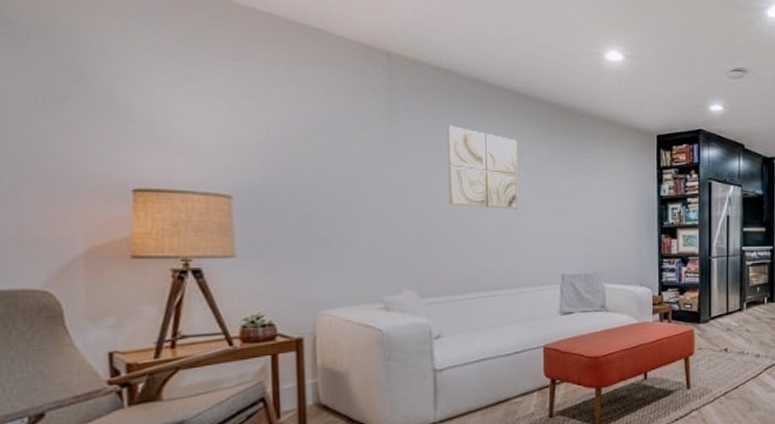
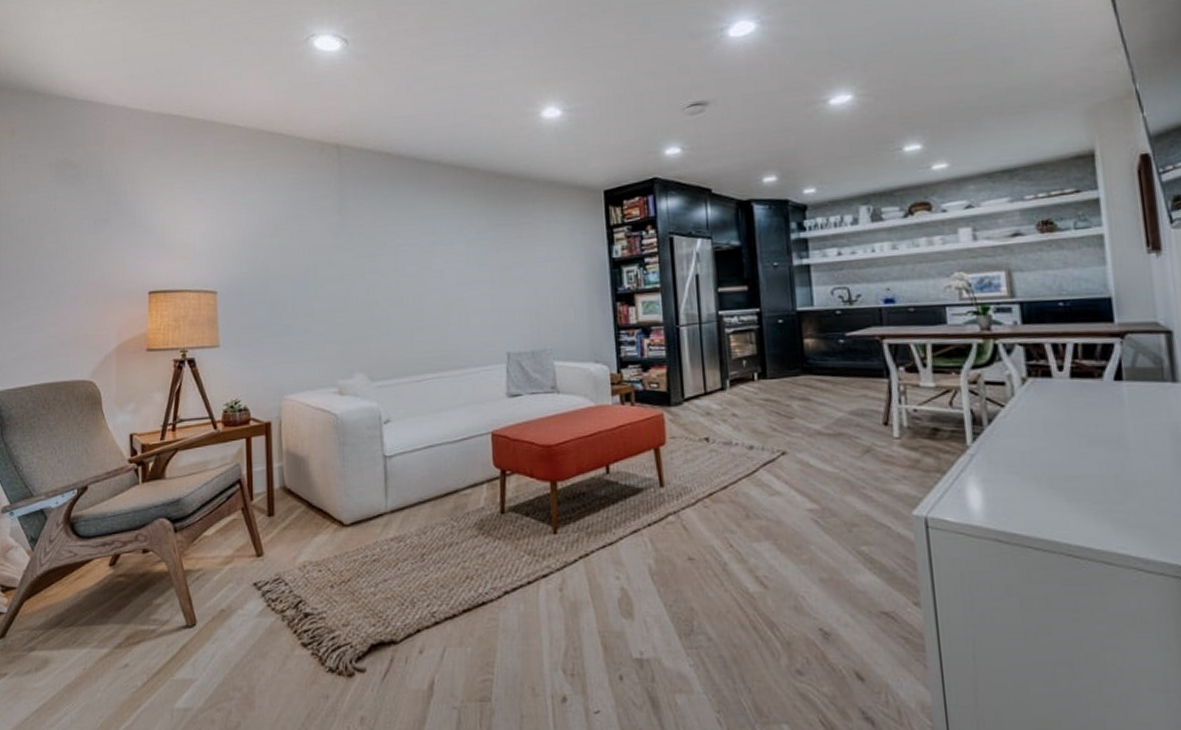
wall art: present [447,125,518,210] -> none [390,206,460,286]

